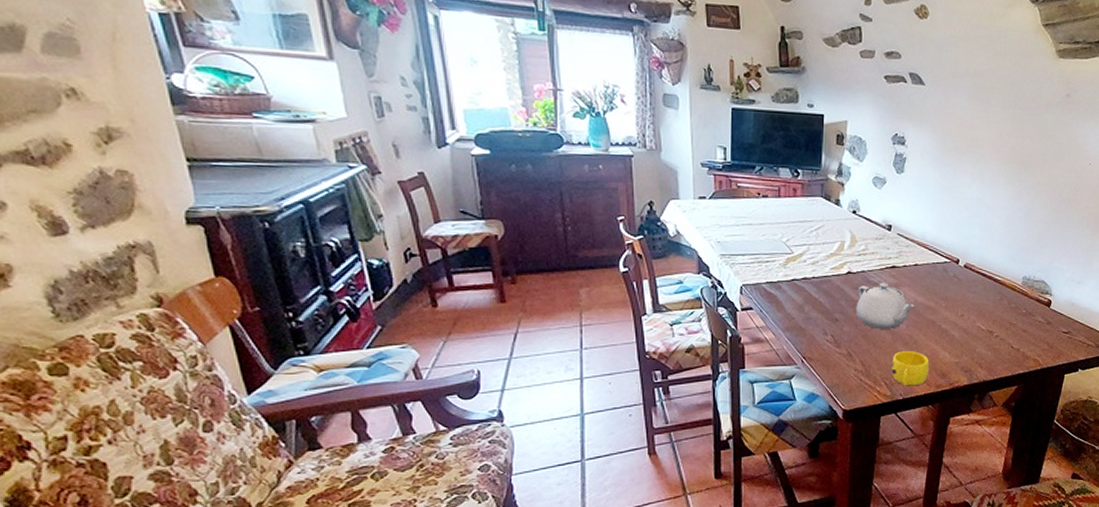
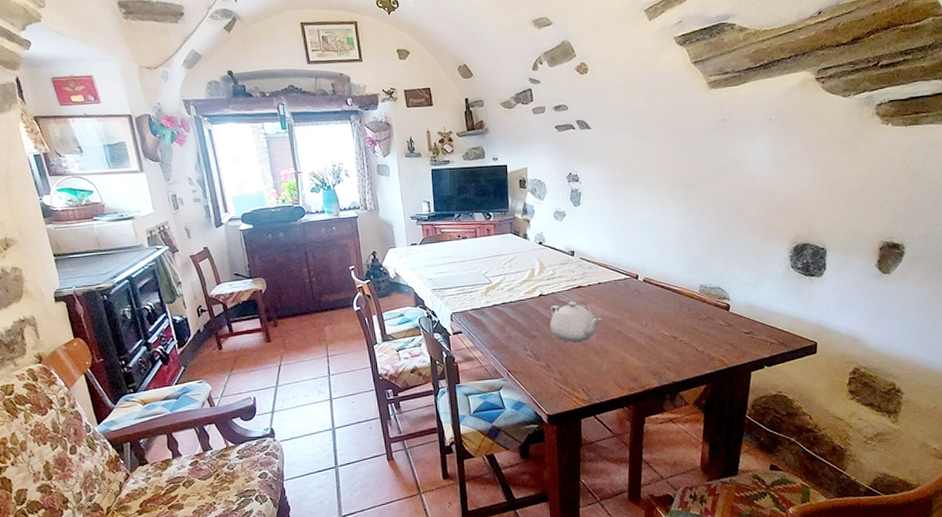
cup: present [891,351,930,386] -> none [586,359,621,391]

